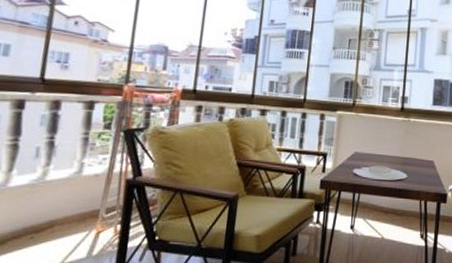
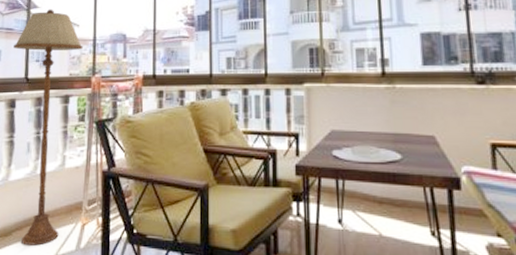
floor lamp: none [18,8,117,255] -> present [13,9,83,246]

